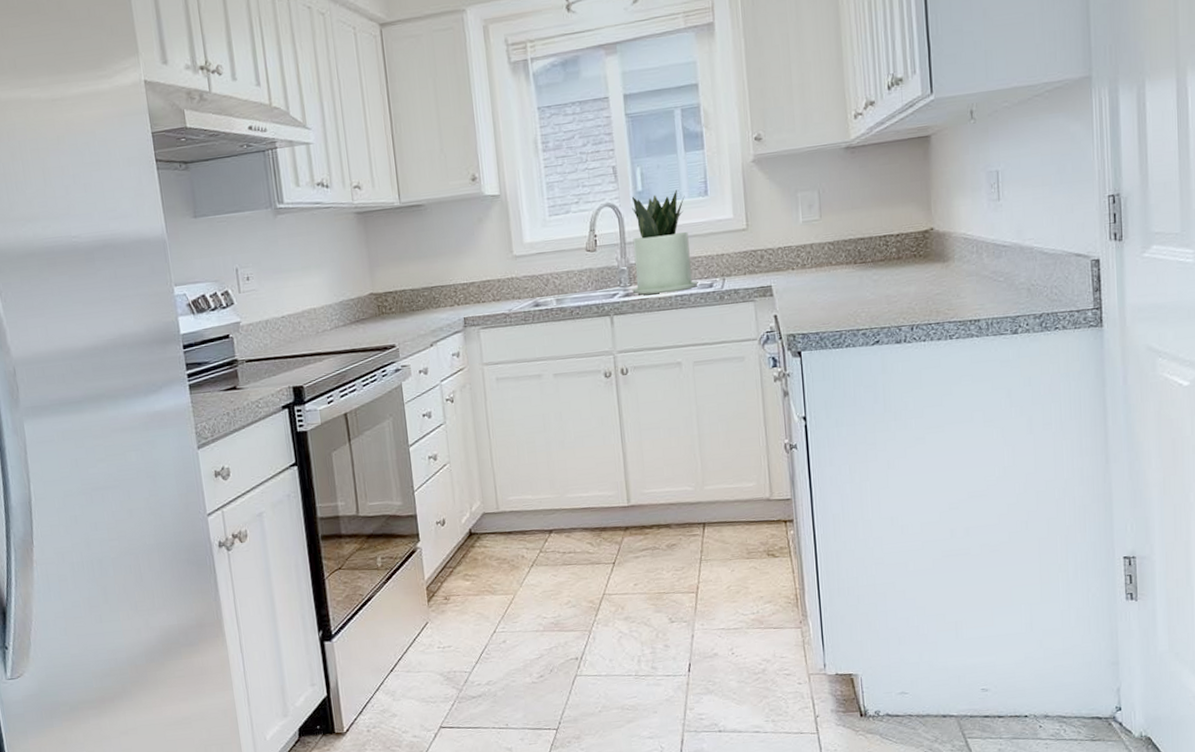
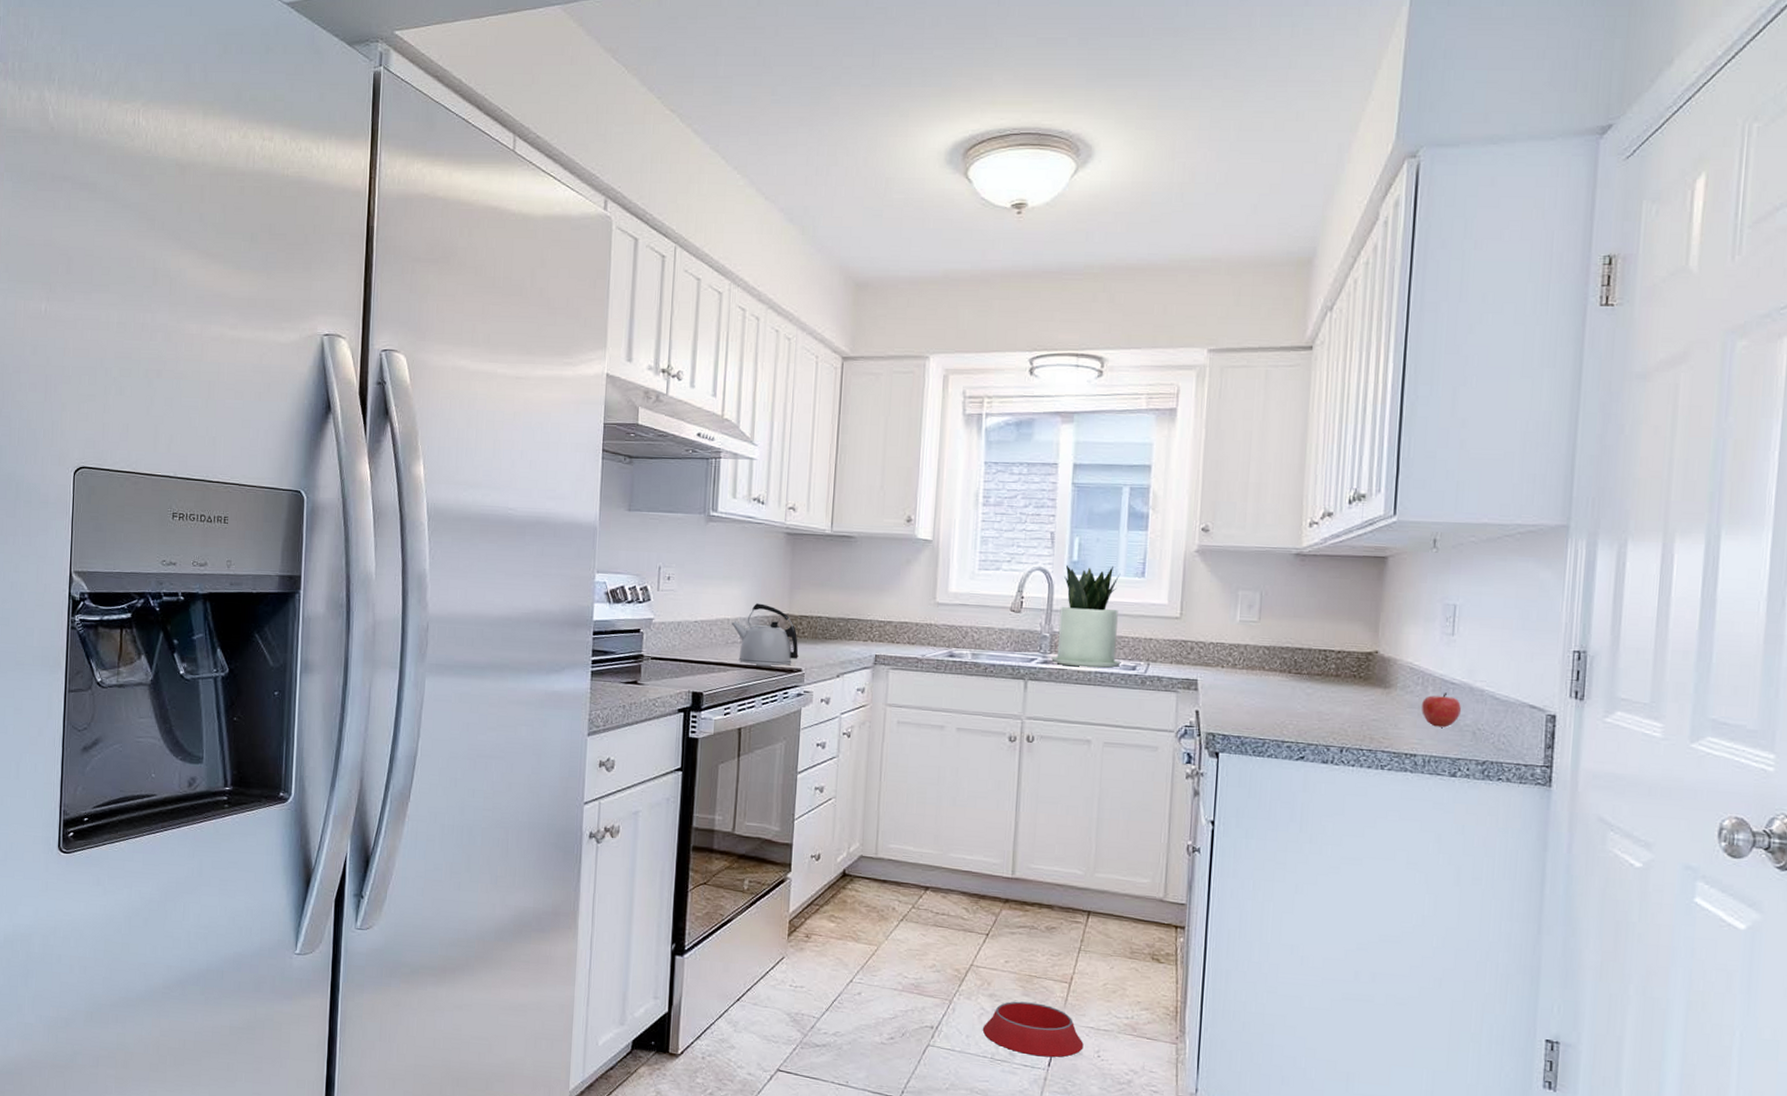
kettle: none [318,287,390,350] -> present [731,603,799,667]
pet bowl: none [623,616,718,665] -> present [982,1001,1084,1057]
fruit: none [979,256,1014,290] -> present [1422,692,1461,728]

